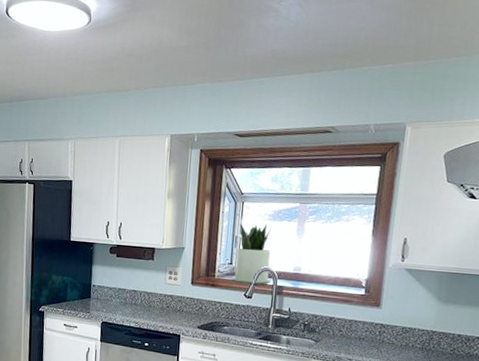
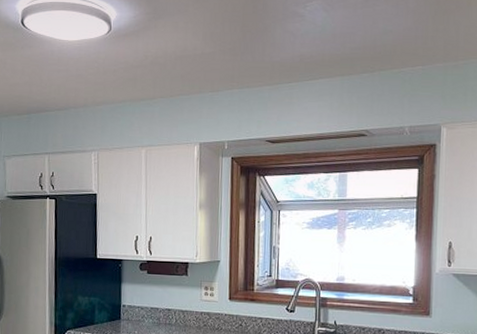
planter: present [231,224,271,285] -> none [271,232,314,298]

